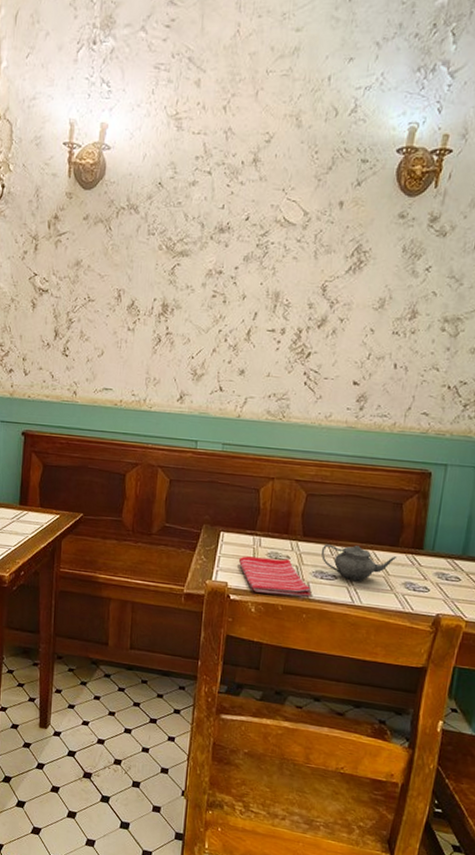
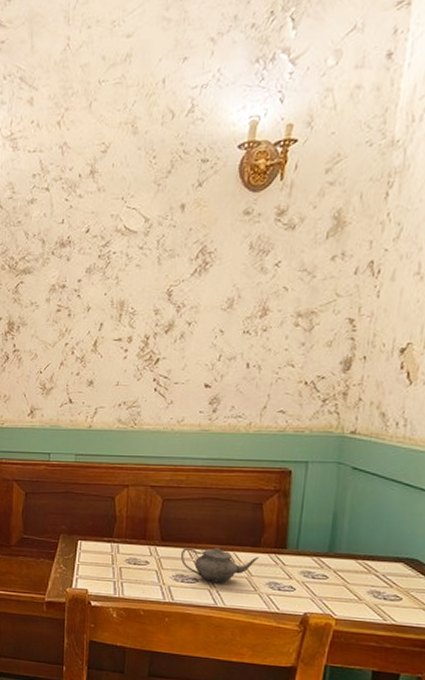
dish towel: present [238,556,312,597] -> none [97,563,173,601]

